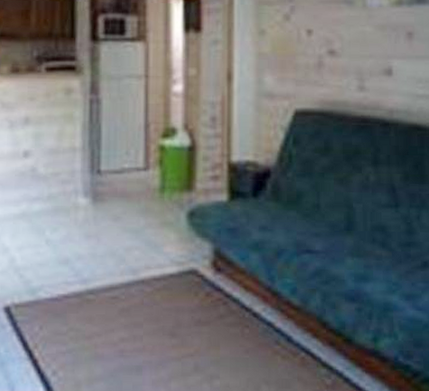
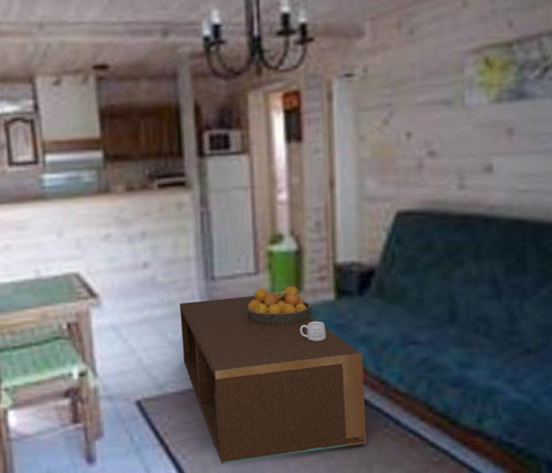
coffee table: none [60,193,256,382] -> present [180,296,367,464]
fruit bowl: none [133,183,203,226] -> present [247,285,312,325]
mug: none [189,223,217,246] -> present [299,321,326,342]

